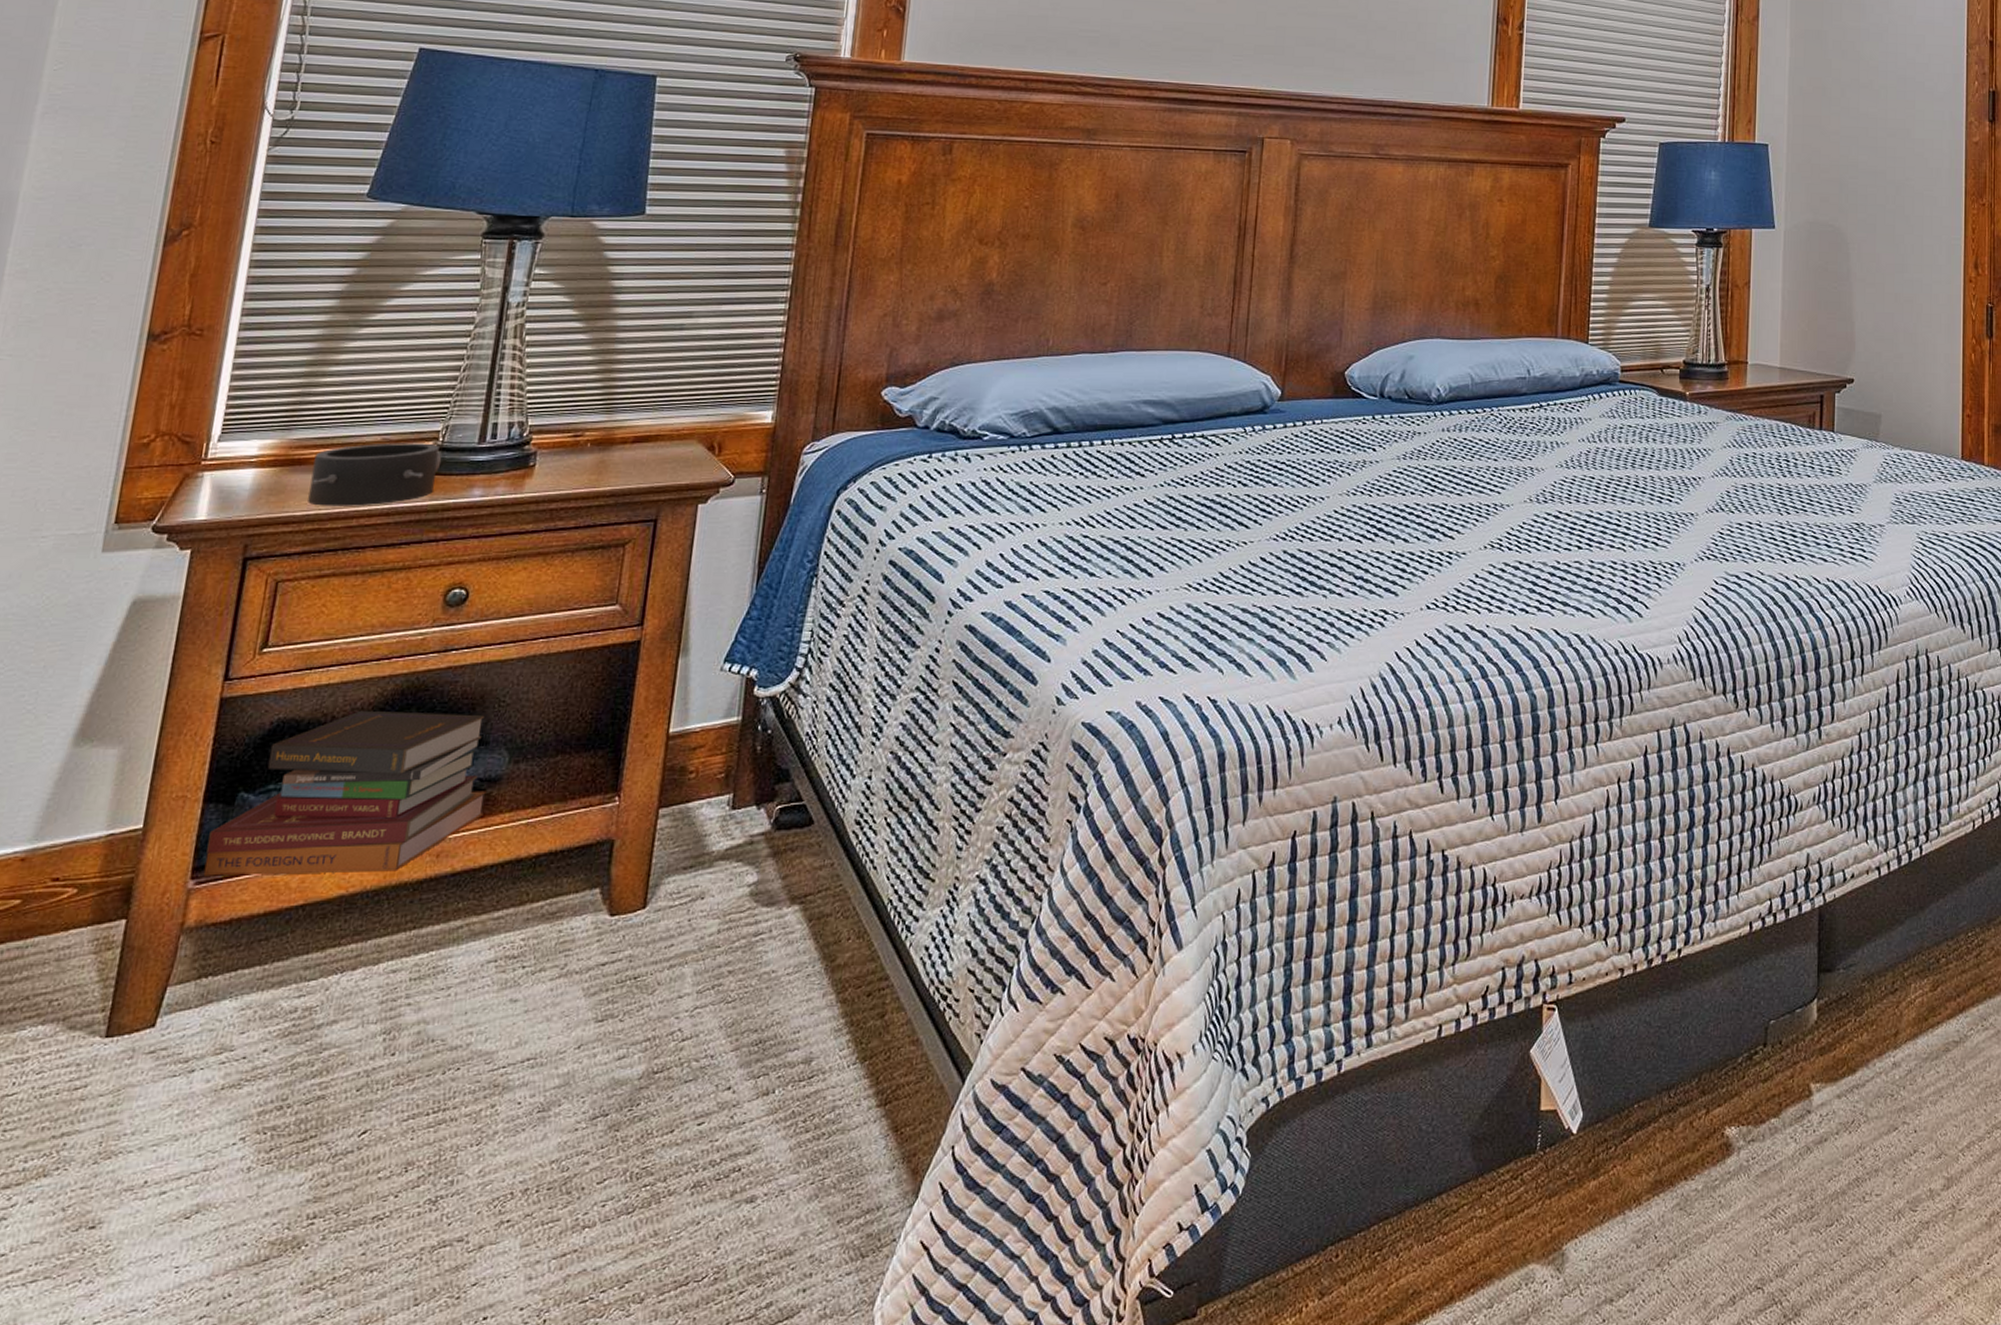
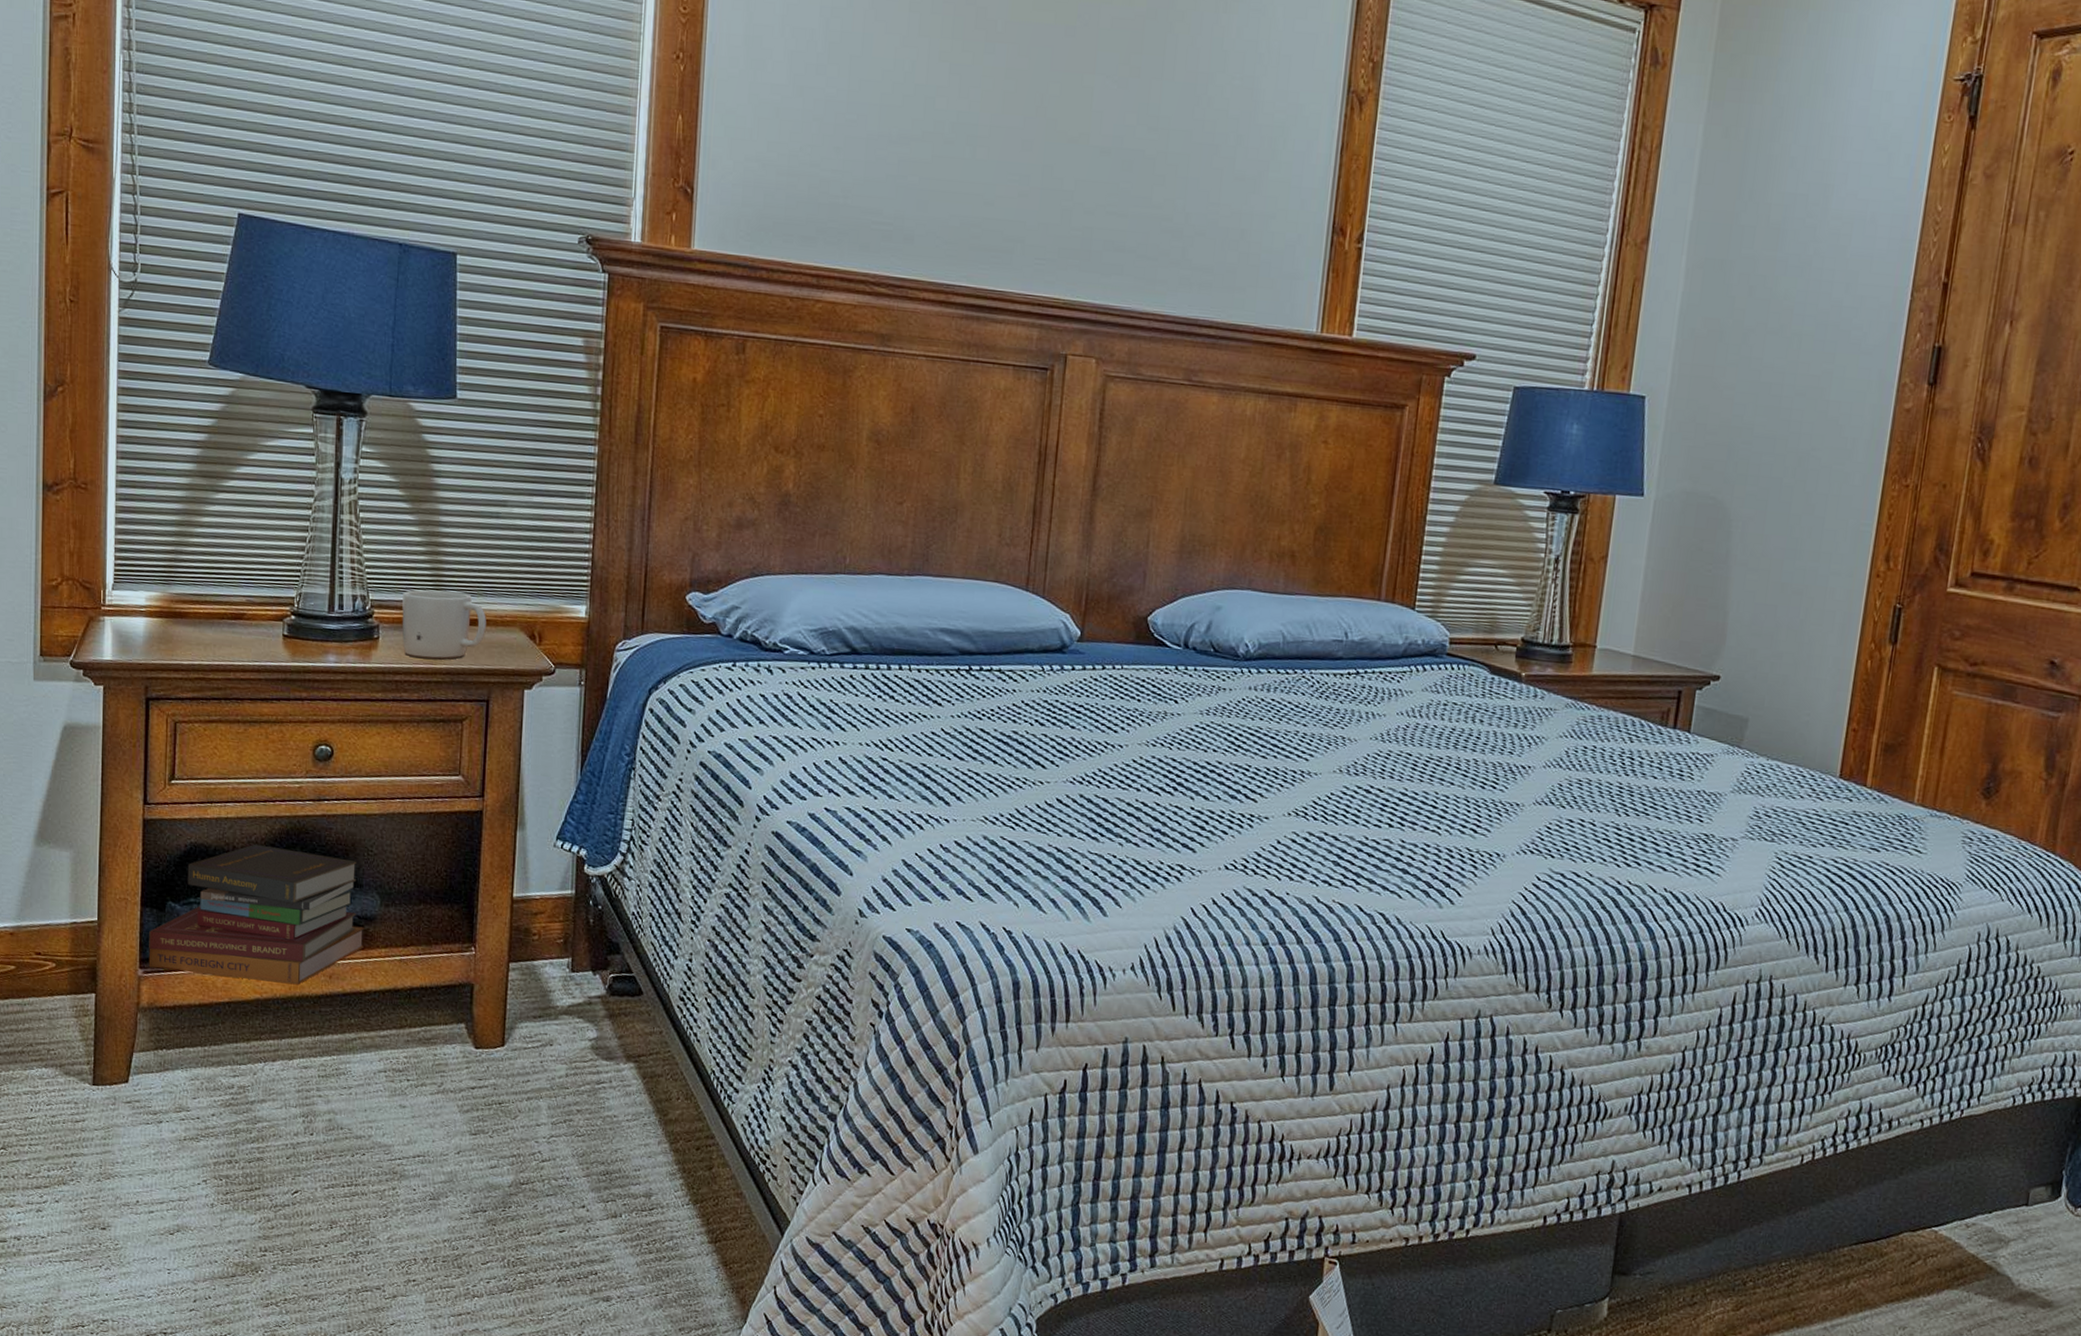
alarm clock: present [308,443,442,506] -> none [192,604,299,661]
mug: none [561,409,661,483] -> present [401,589,486,660]

